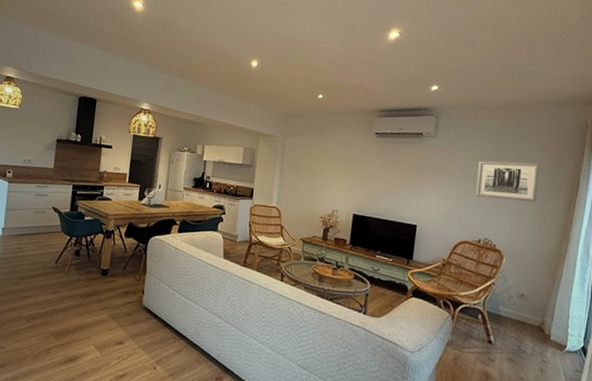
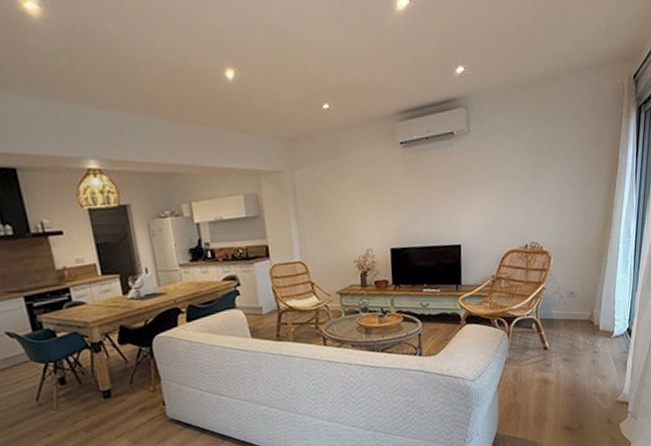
wall art: present [476,160,540,202] -> none [517,143,580,197]

